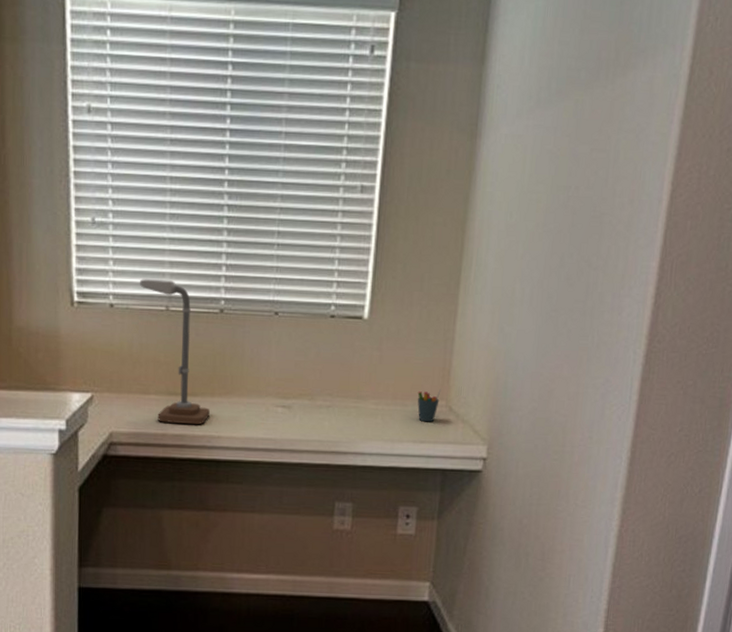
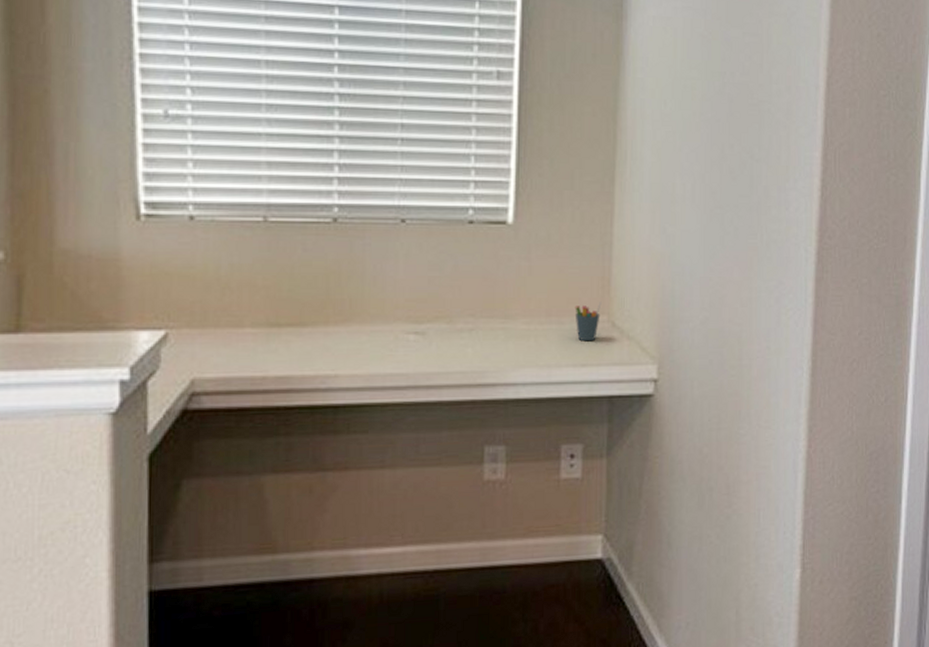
desk lamp: present [140,279,210,425] -> none [229,184,323,363]

